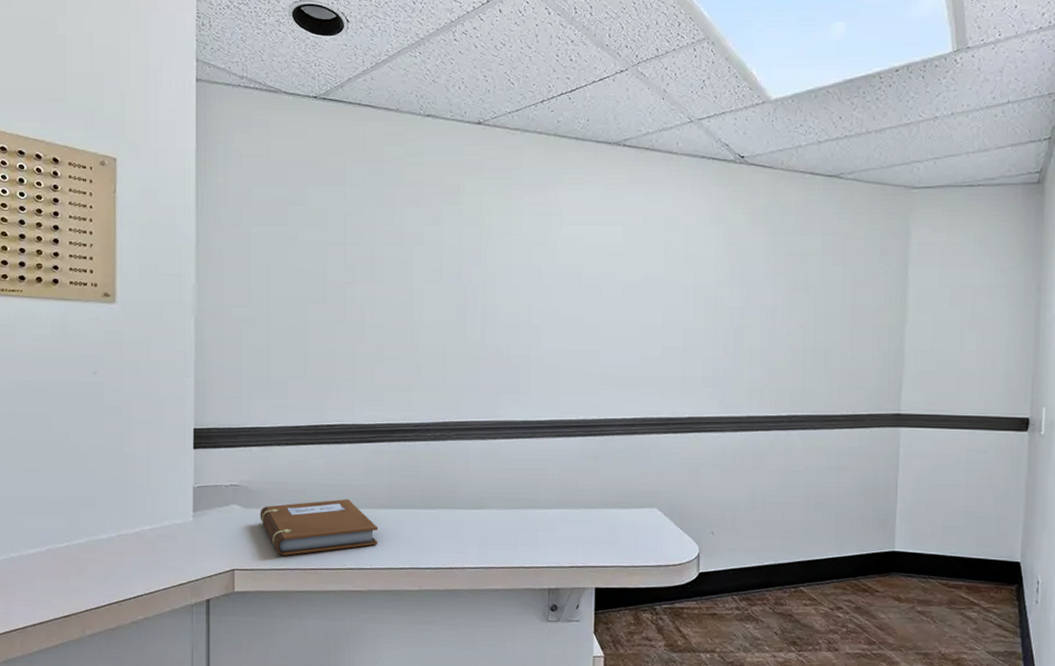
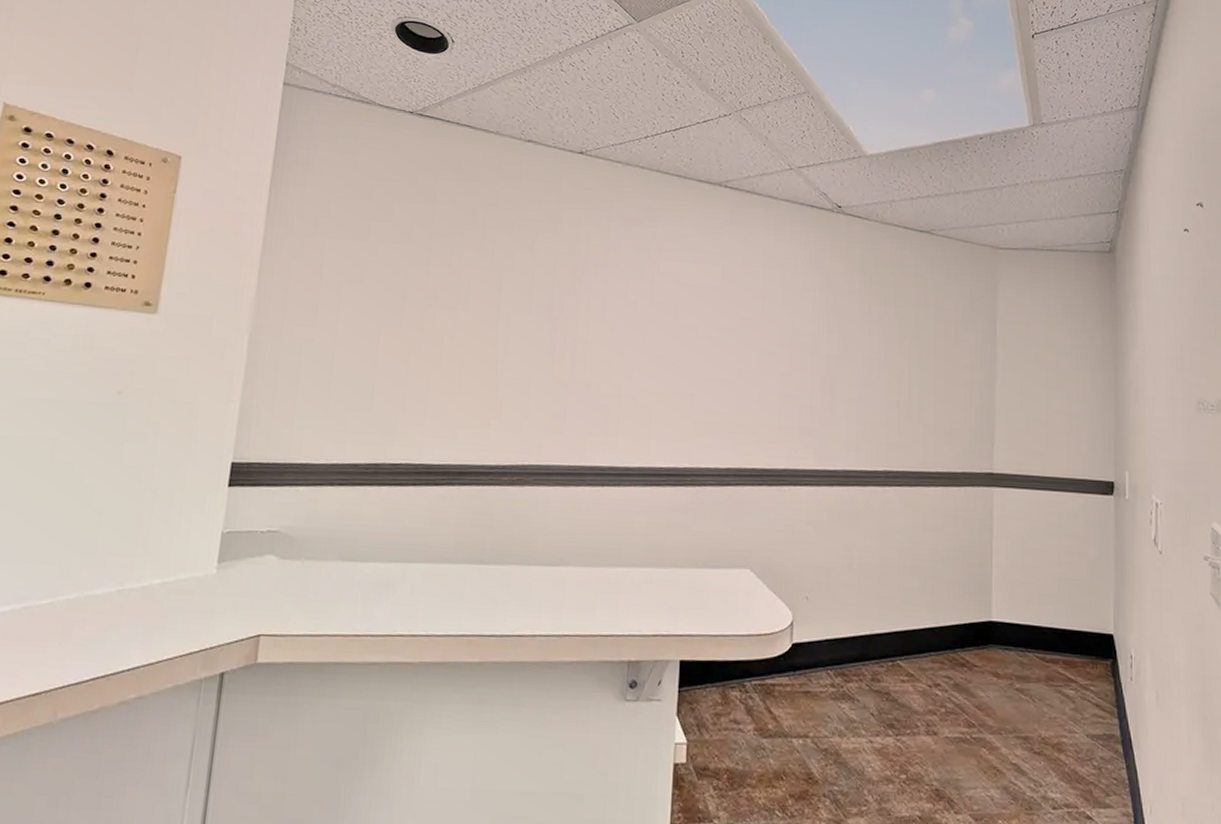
notebook: present [260,499,378,556] -> none [299,551,439,619]

